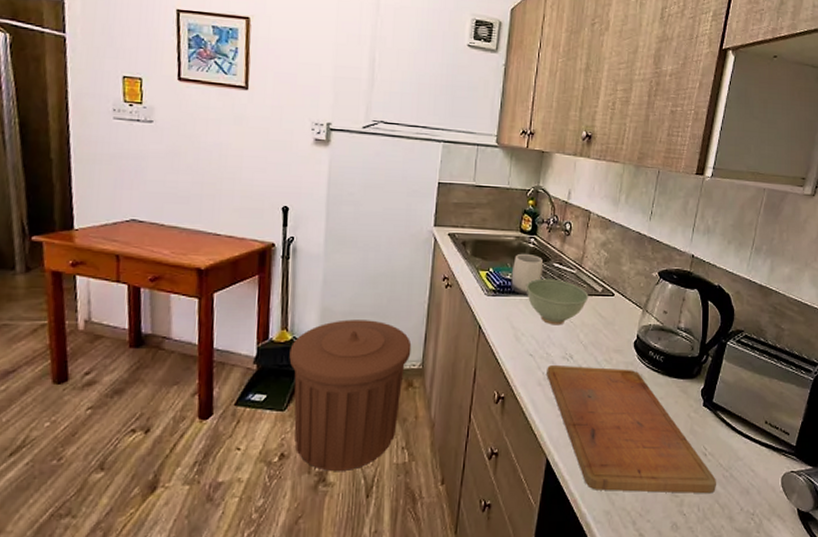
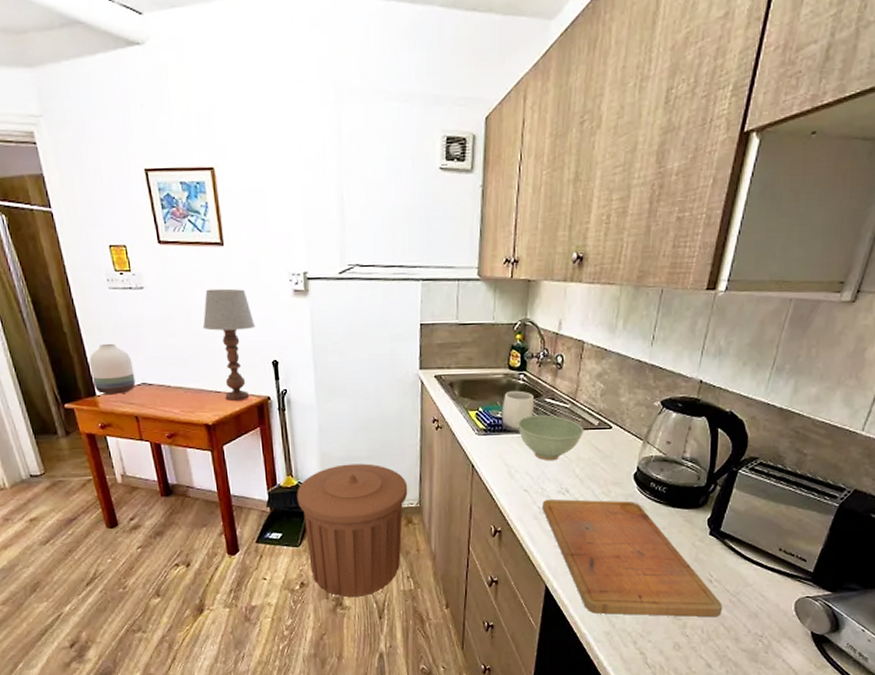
vase: none [72,174,125,230] -> present [89,343,136,395]
table lamp: none [211,129,270,247] -> present [202,288,256,402]

